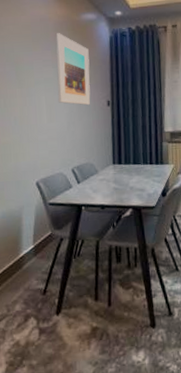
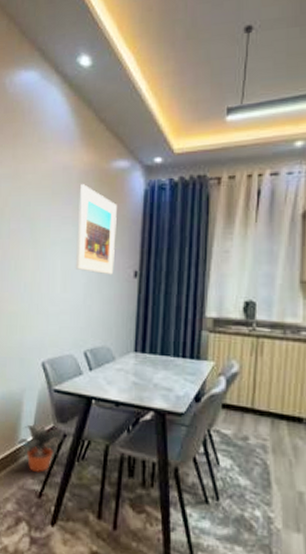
potted plant: none [19,235,64,274] -> present [16,425,67,472]

